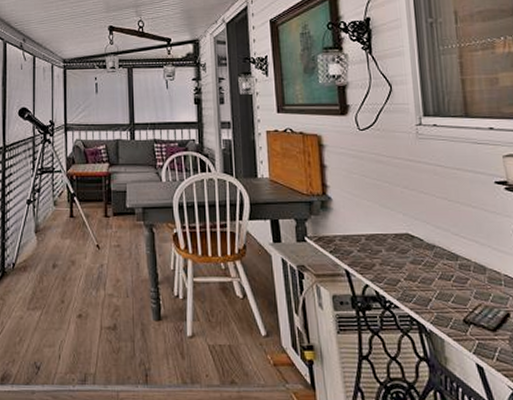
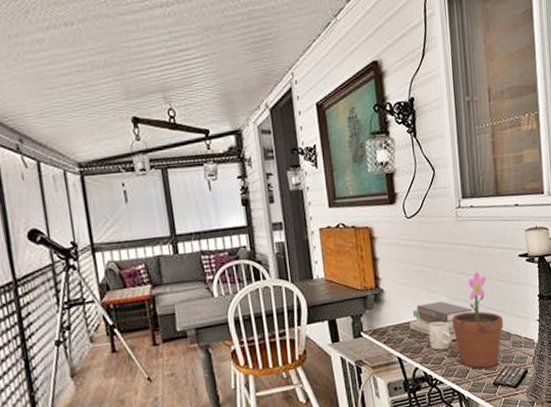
books: none [359,218,436,262] -> present [409,301,473,340]
mug: none [381,239,410,271] -> present [428,321,452,350]
flowerpot: none [410,192,477,301] -> present [452,270,504,368]

